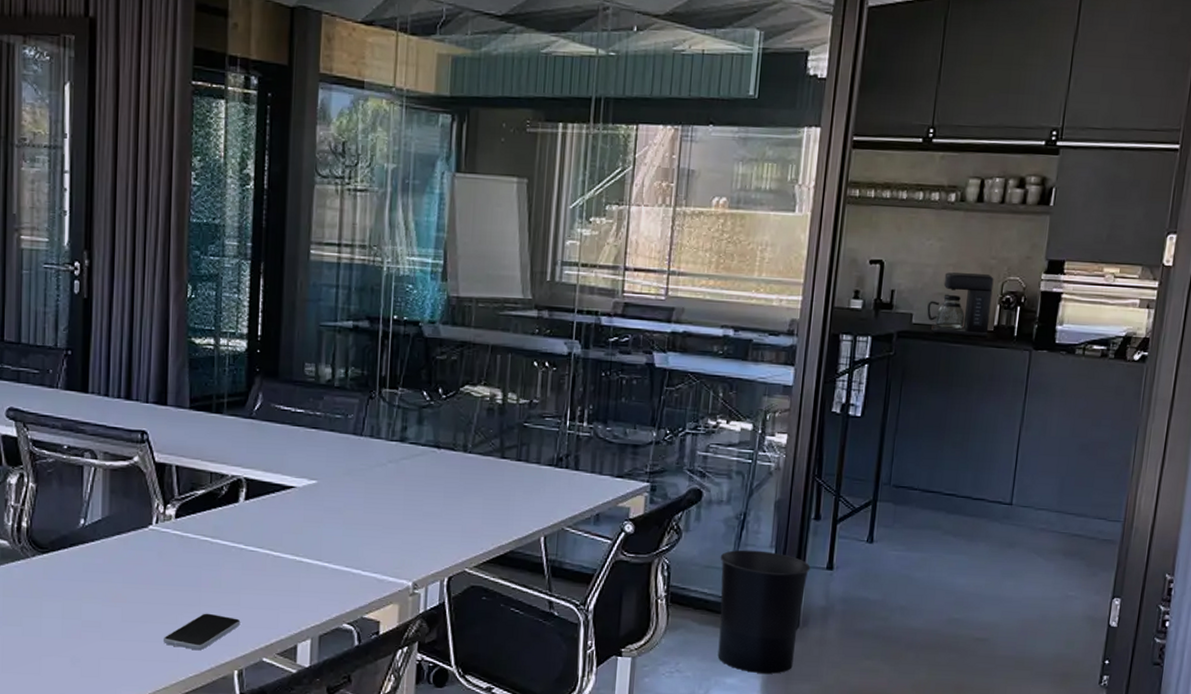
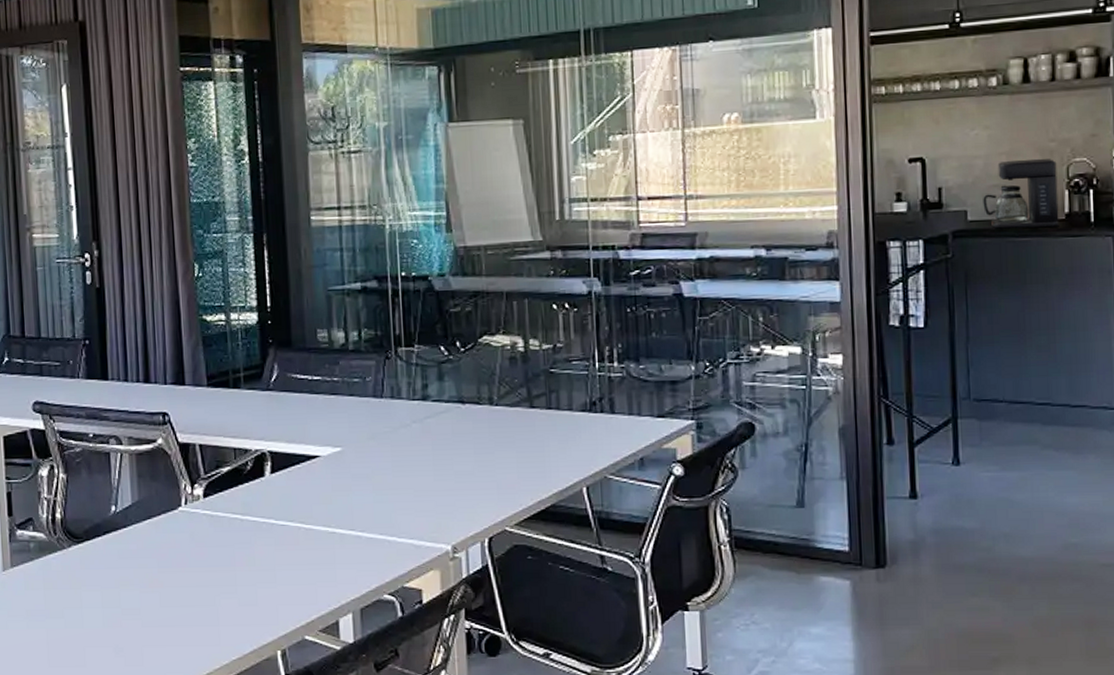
mobile phone: present [162,613,241,651] -> none [202,593,279,633]
waste bin: present [717,550,811,674] -> none [784,483,891,620]

